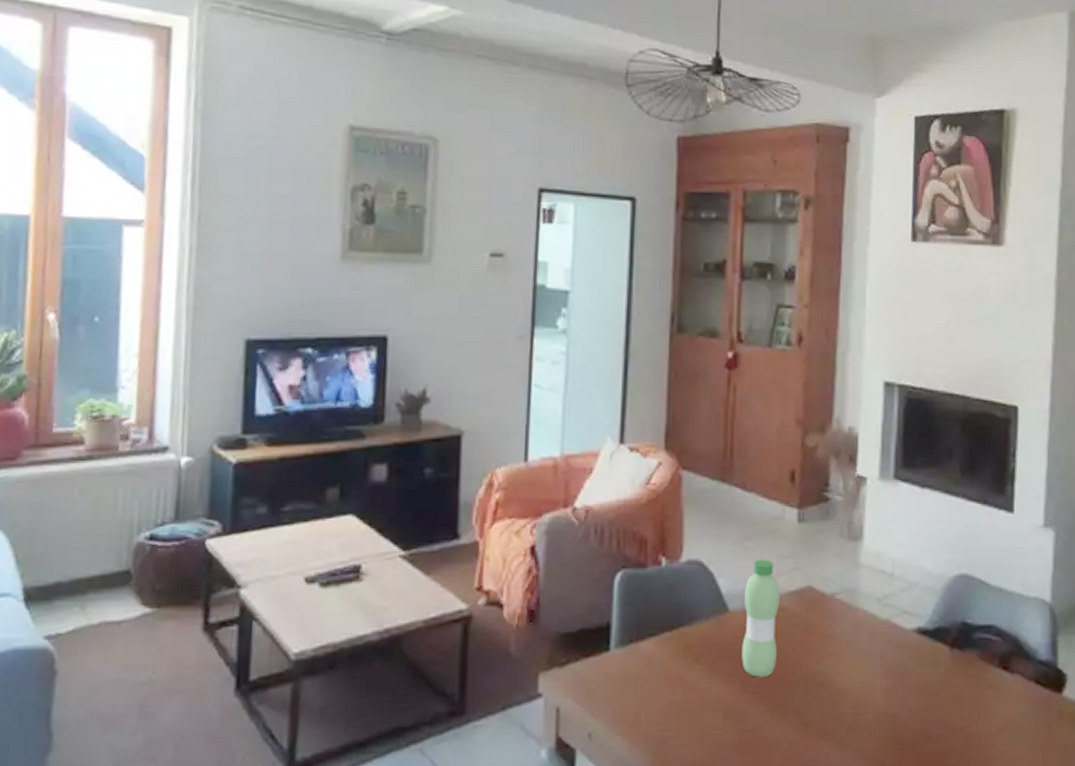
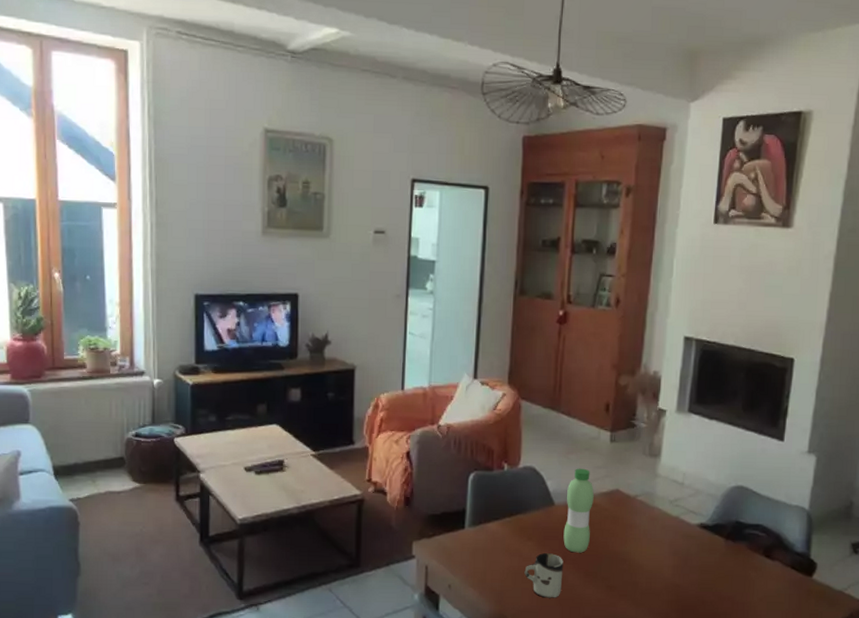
cup: none [691,680,743,745] -> present [524,553,563,598]

